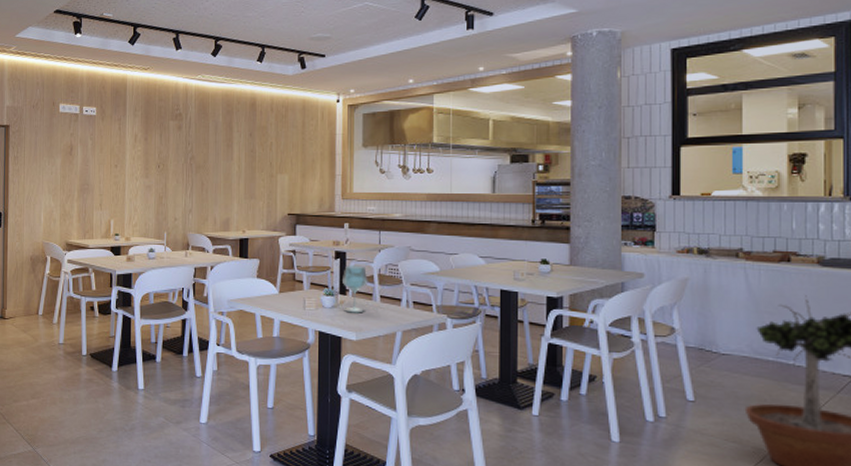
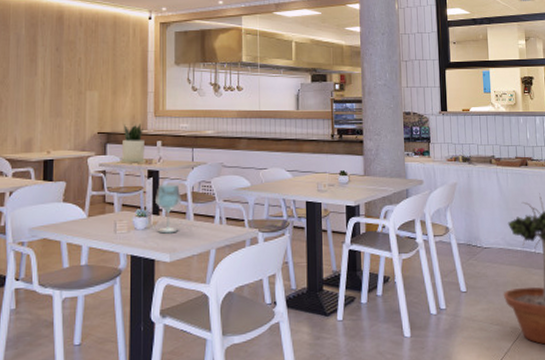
planter: none [308,206,333,245] -> present [120,124,146,164]

